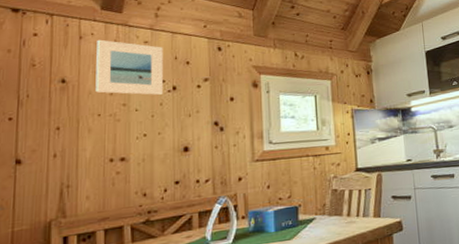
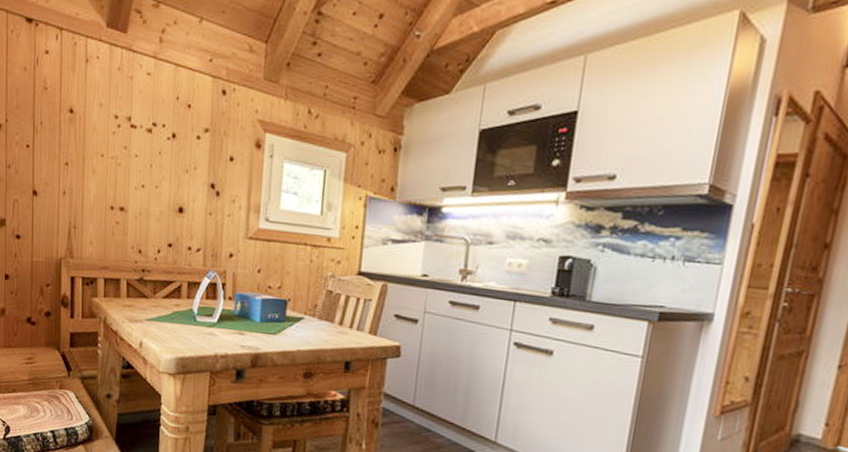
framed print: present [95,39,163,95] -> none [99,65,165,141]

